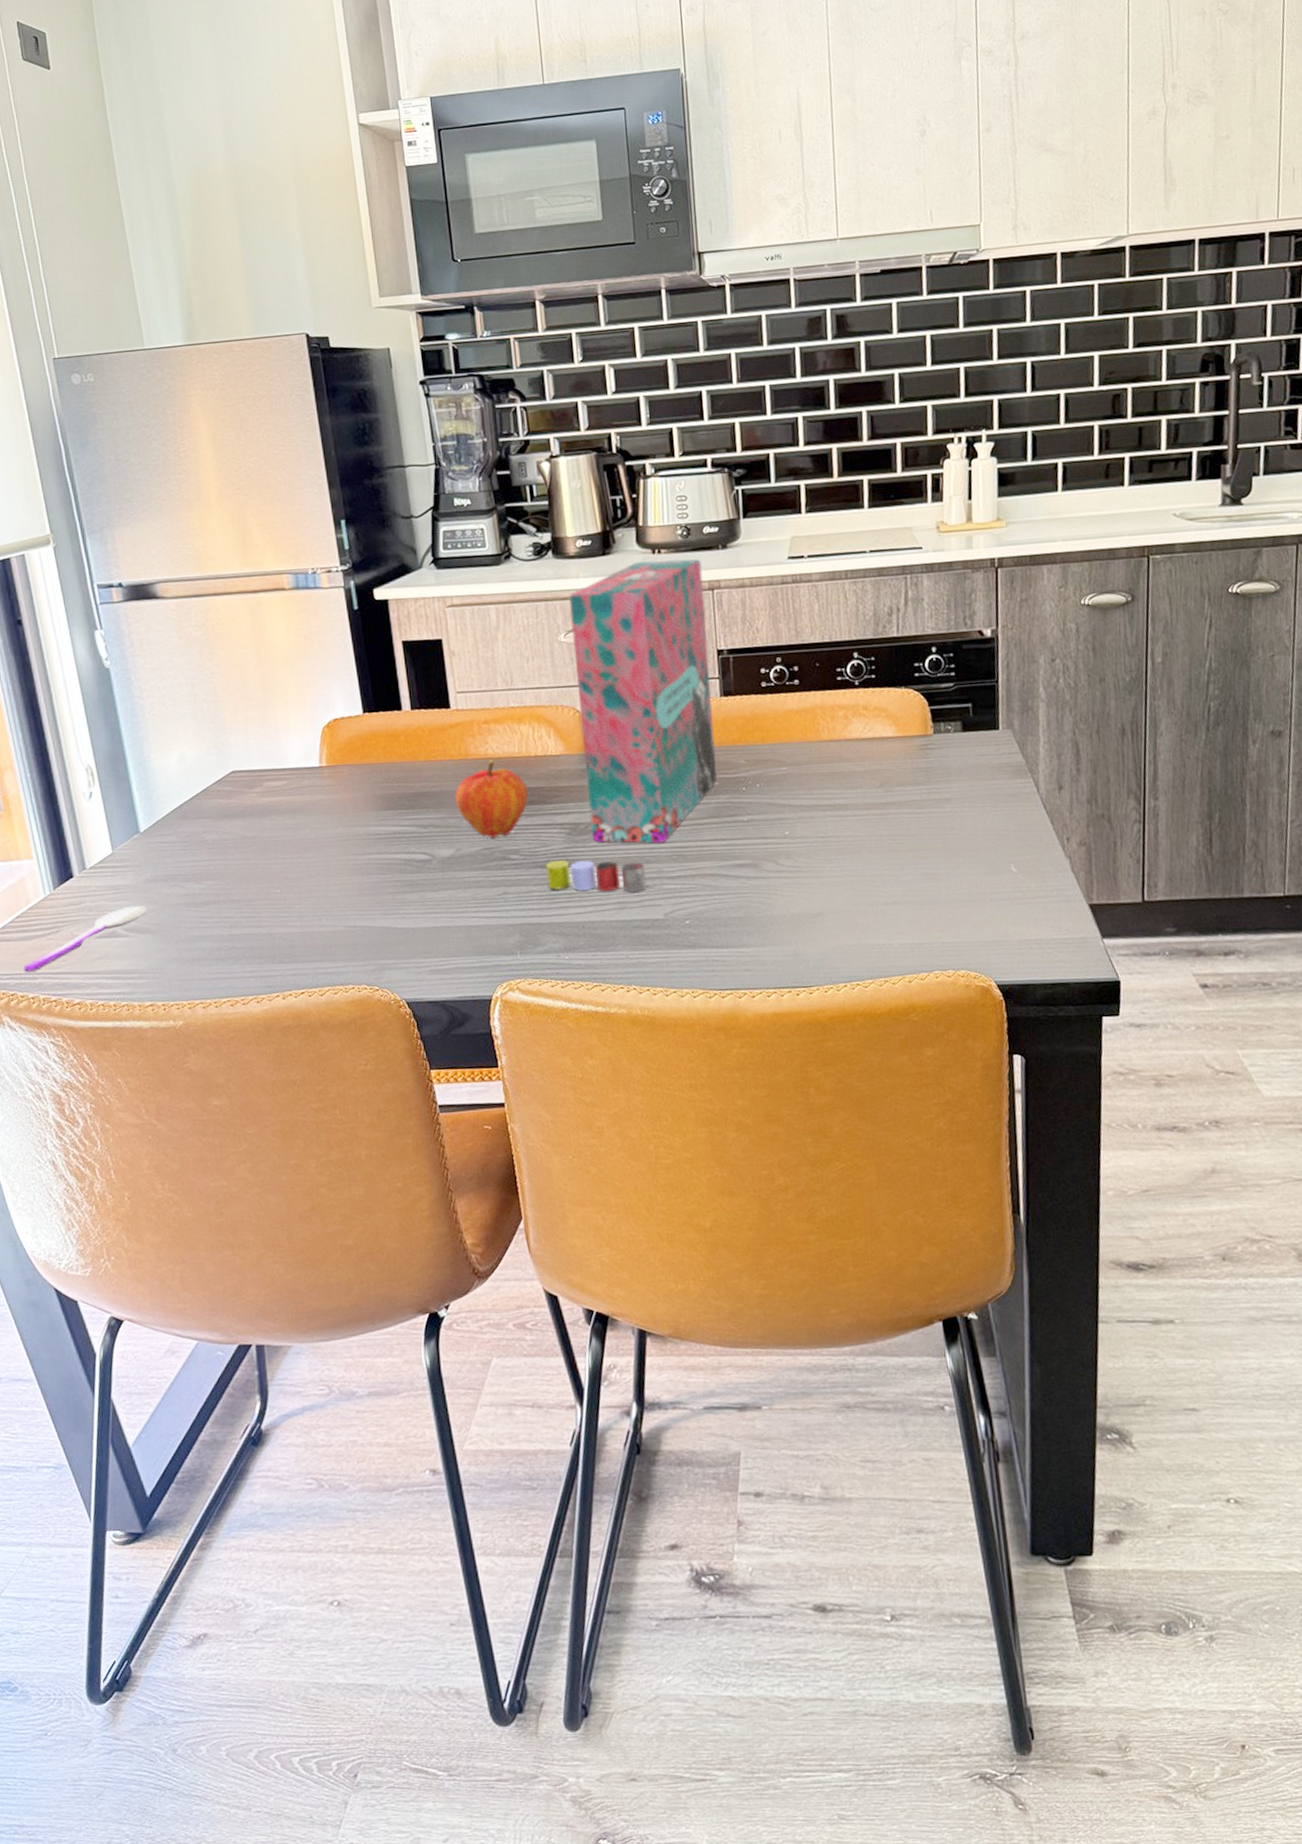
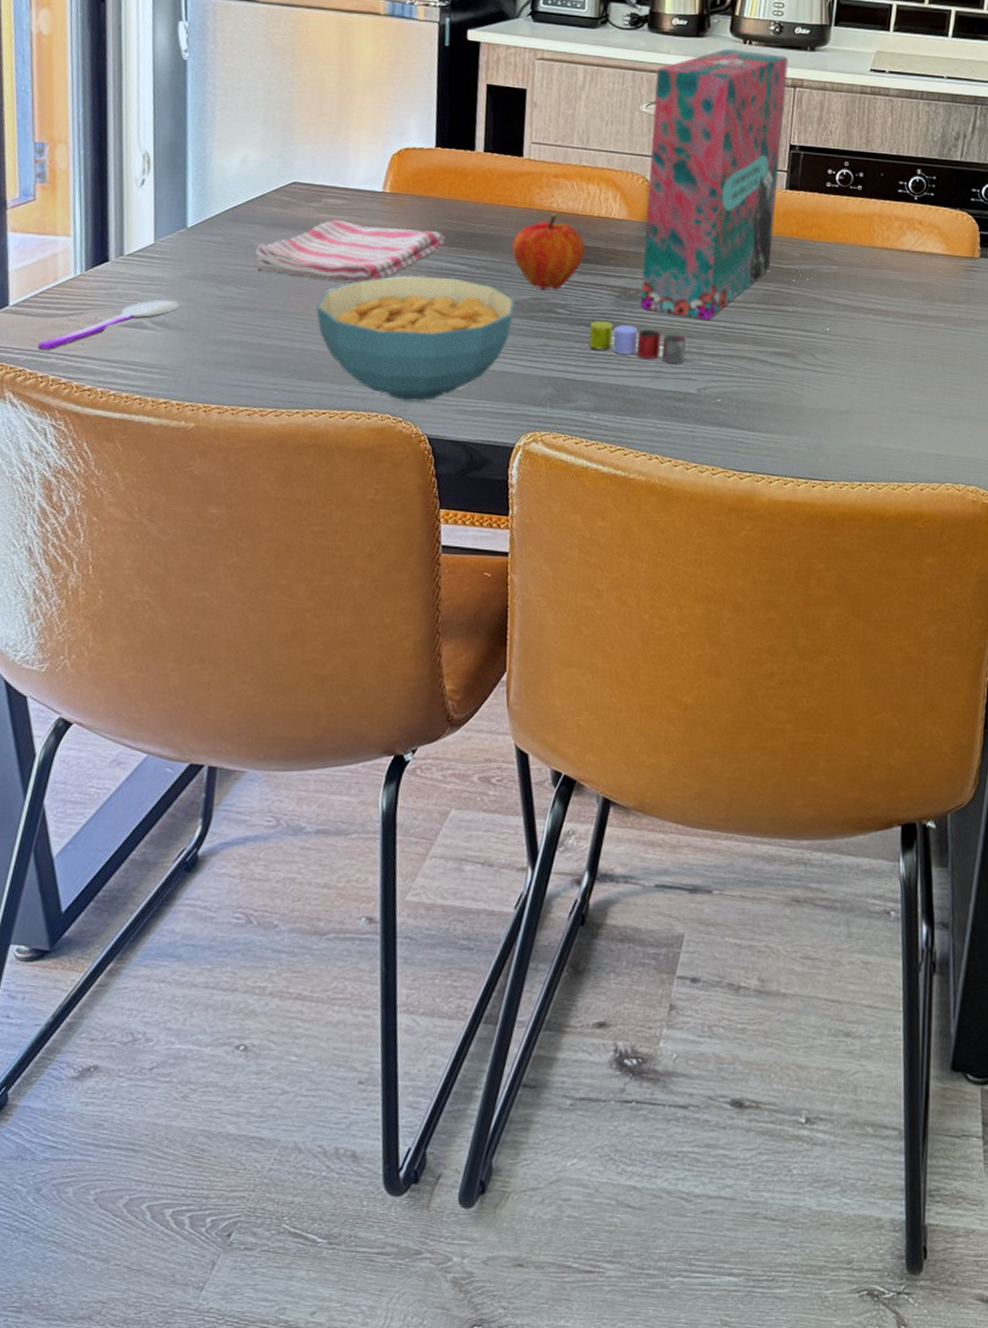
dish towel: none [208,797,389,863] -> present [254,220,445,283]
cereal bowl: none [276,840,468,971] -> present [316,275,515,403]

